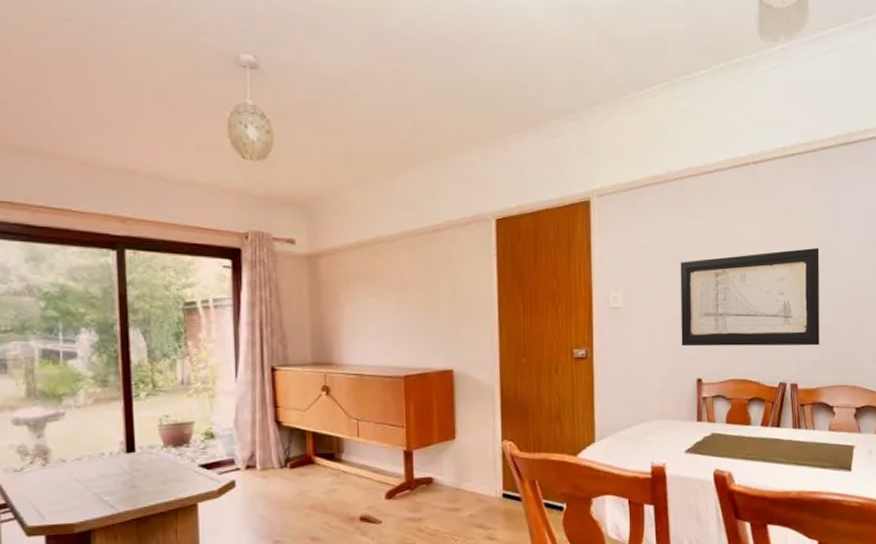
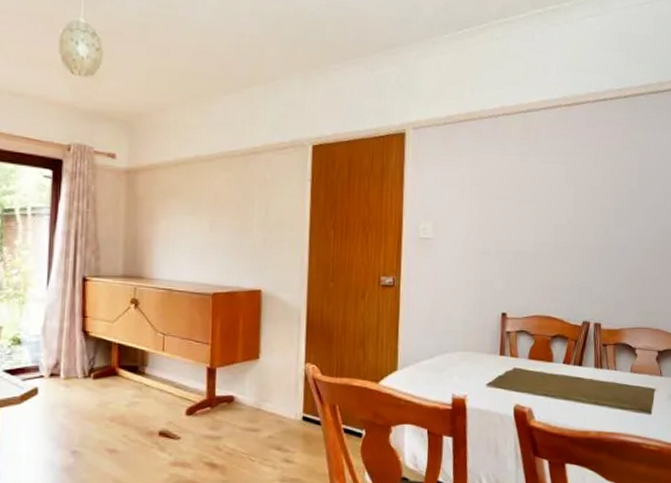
wall art: present [680,247,820,347] -> none [487,190,628,287]

